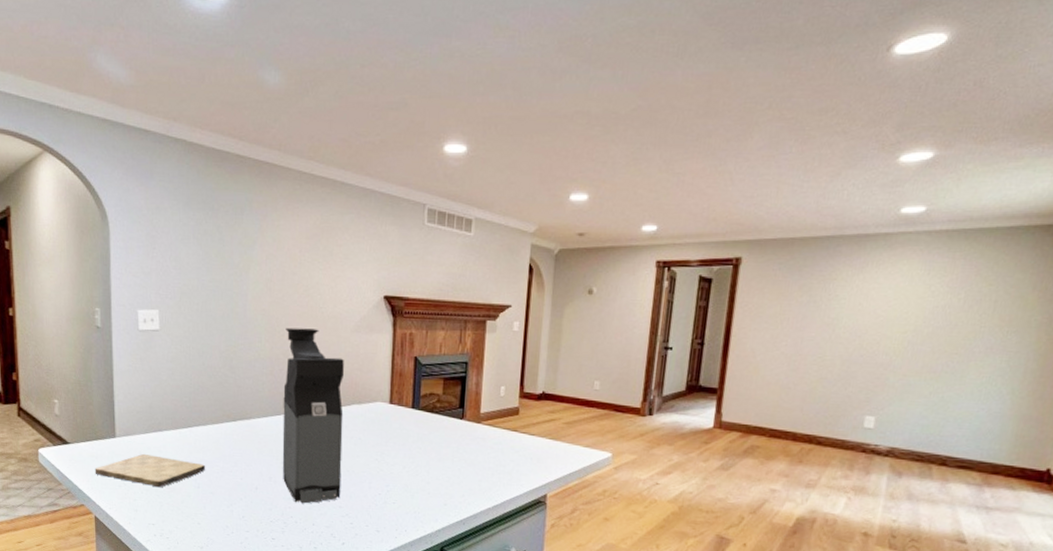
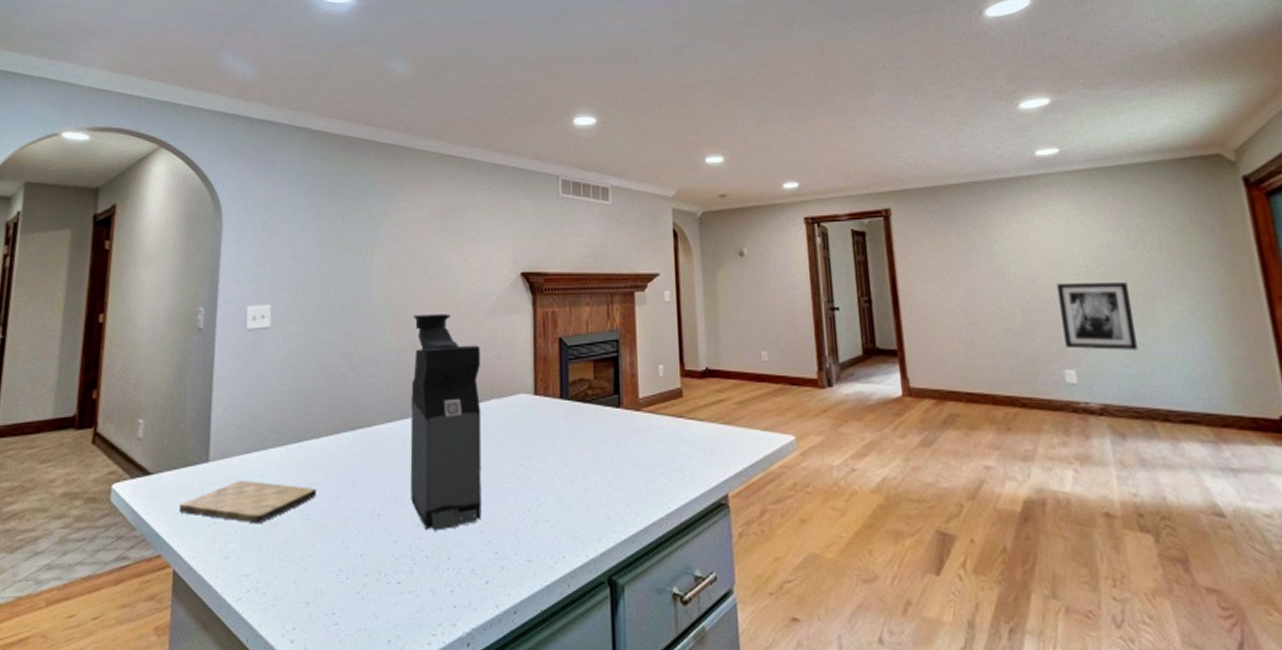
wall art: none [873,340,950,404] -> present [1056,283,1139,350]

